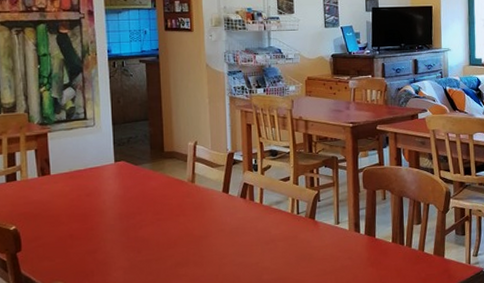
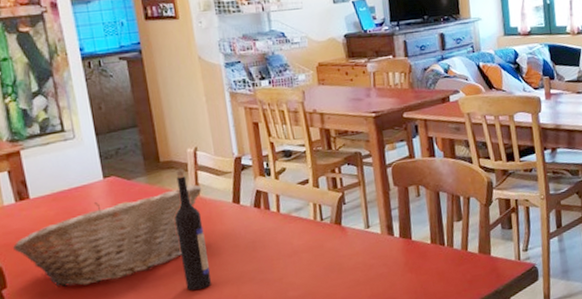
fruit basket: none [31,174,197,255] -> present [13,184,202,288]
wine bottle: none [171,159,198,267] -> present [175,168,212,291]

